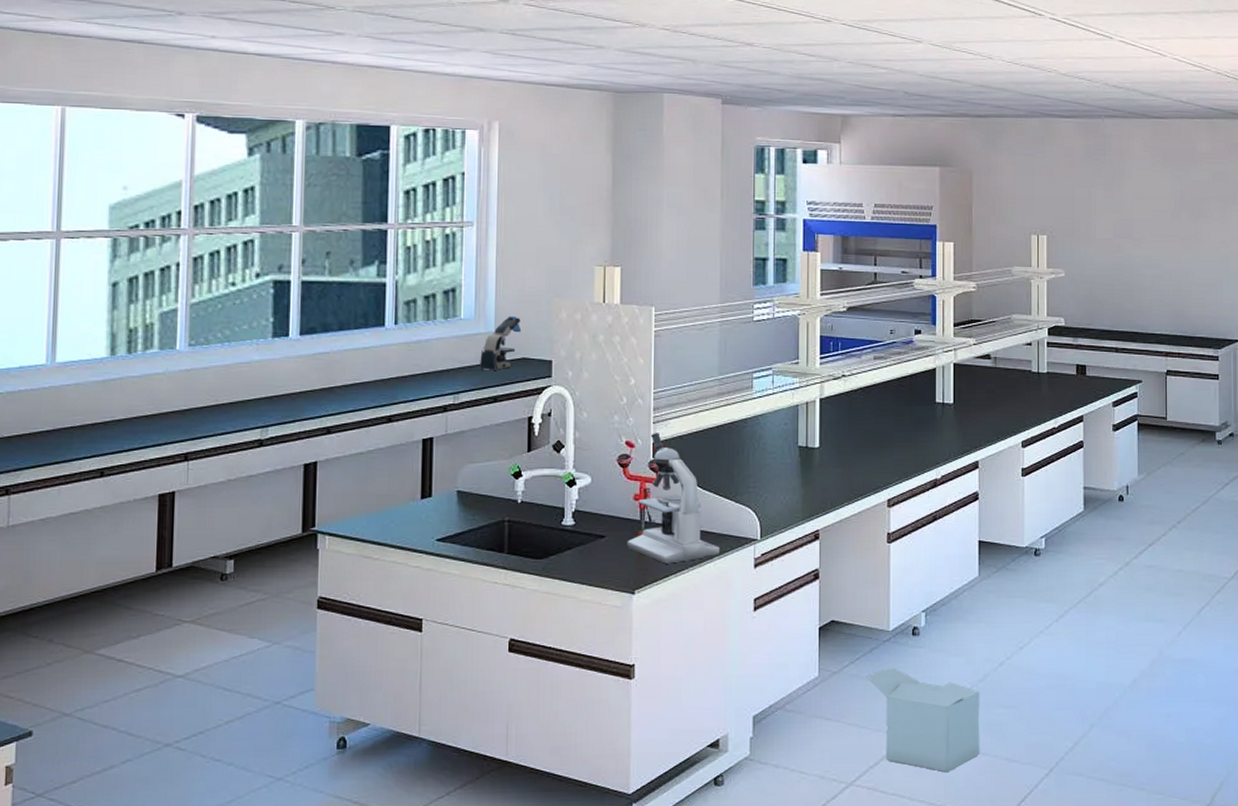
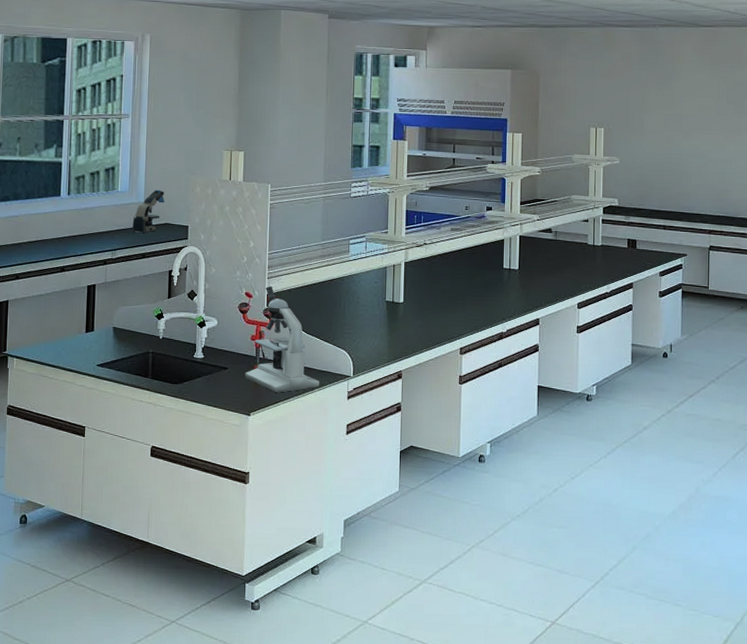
cardboard box: present [866,668,980,773] -> none [438,488,536,578]

